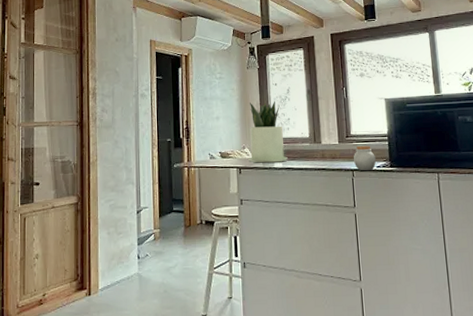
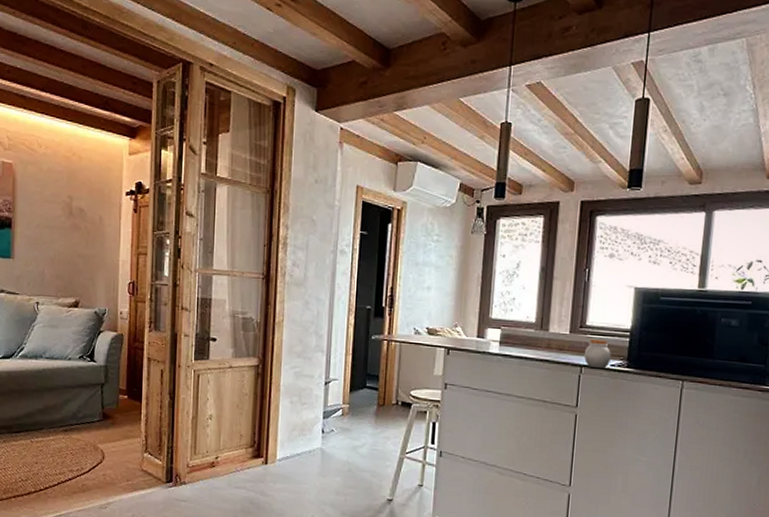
planter: present [247,100,289,163] -> none [458,274,507,348]

